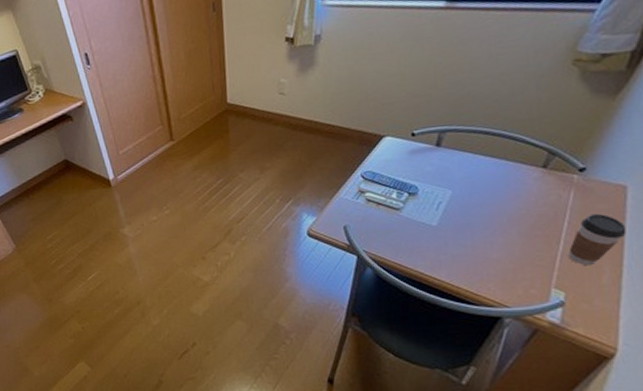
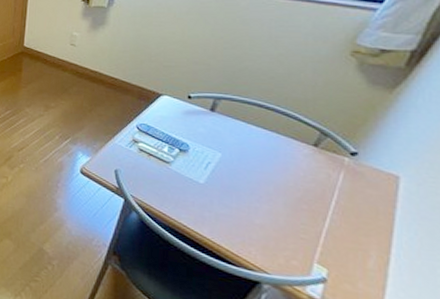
coffee cup: present [569,213,627,266] -> none [334,197,396,248]

